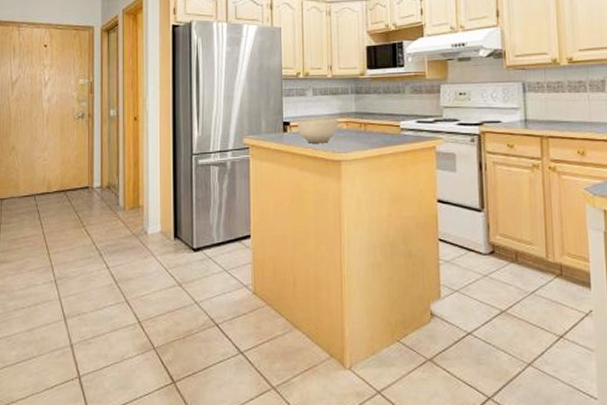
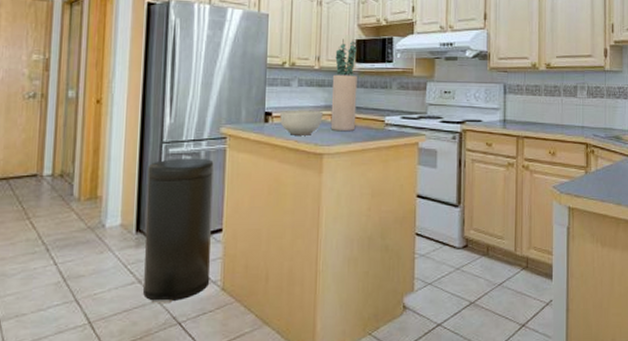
pedal bin: none [181,168,242,306] -> present [142,158,214,304]
vase: none [345,46,371,138] -> present [330,39,357,132]

